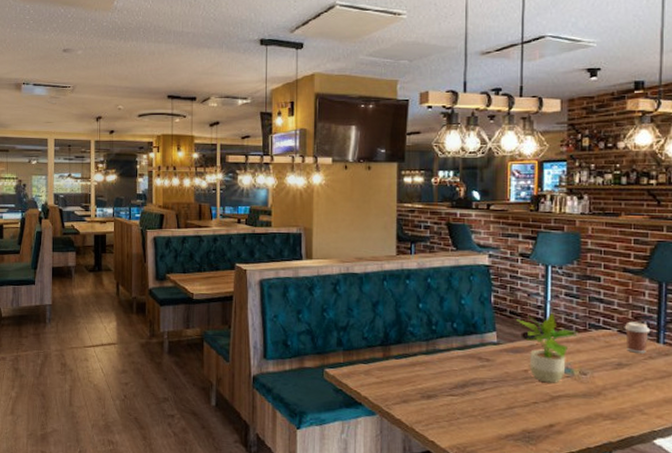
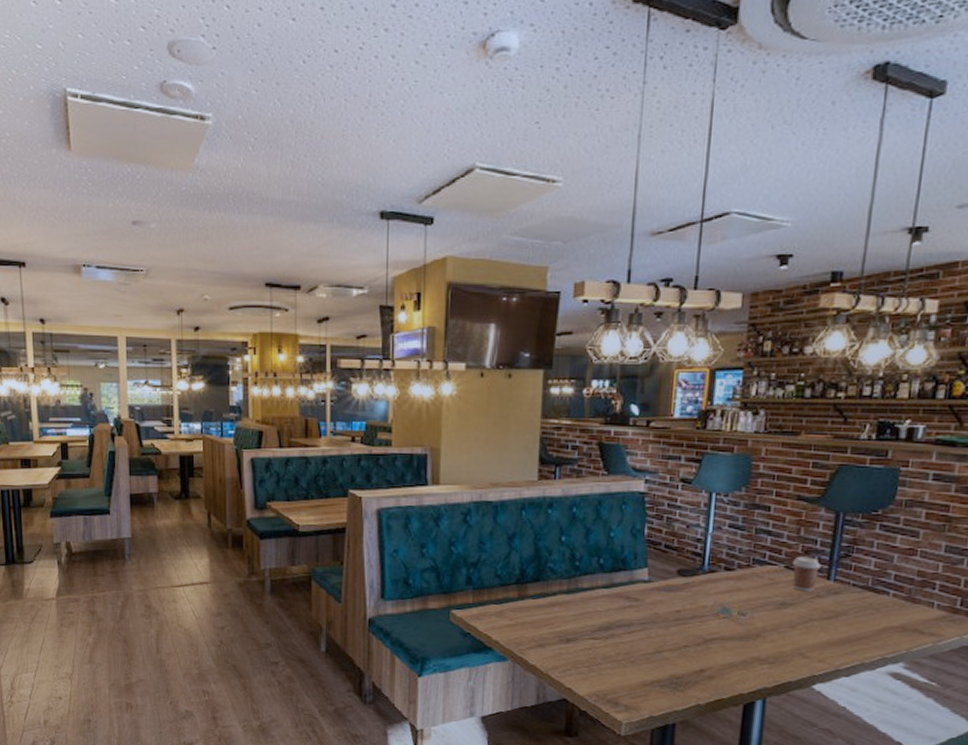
potted plant: present [516,311,578,383] -> none [671,545,740,625]

